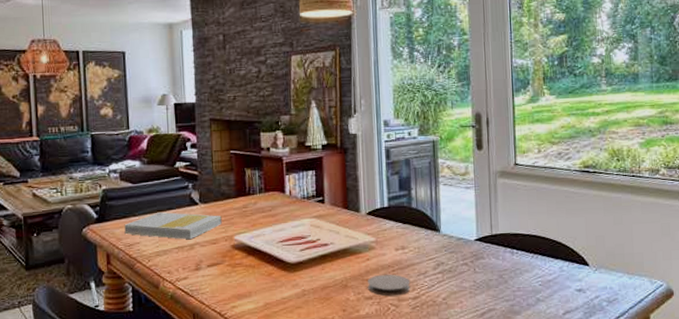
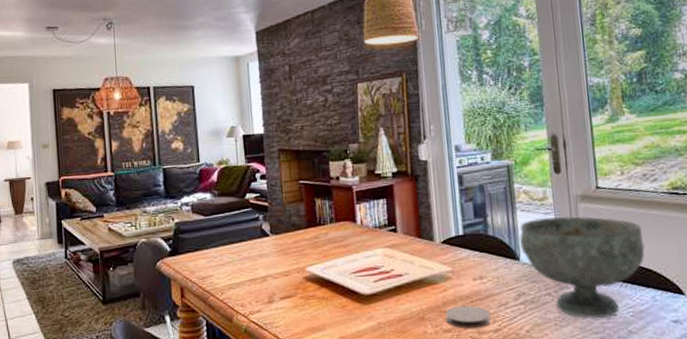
book: present [124,212,222,240] -> none [197,244,294,272]
decorative bowl: none [441,190,556,288] -> present [519,216,645,319]

